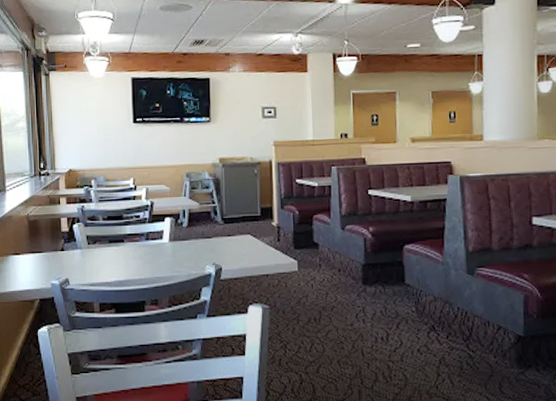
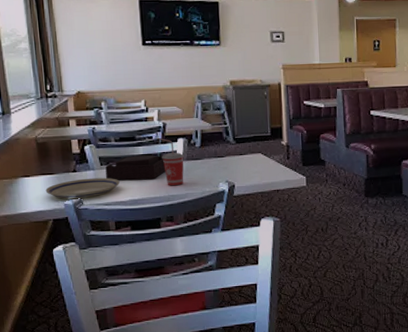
plate: none [34,257,106,279] -> present [45,177,120,200]
napkin holder: none [92,234,152,261] -> present [105,155,166,180]
beverage cup: none [143,216,171,268] -> present [156,137,185,186]

